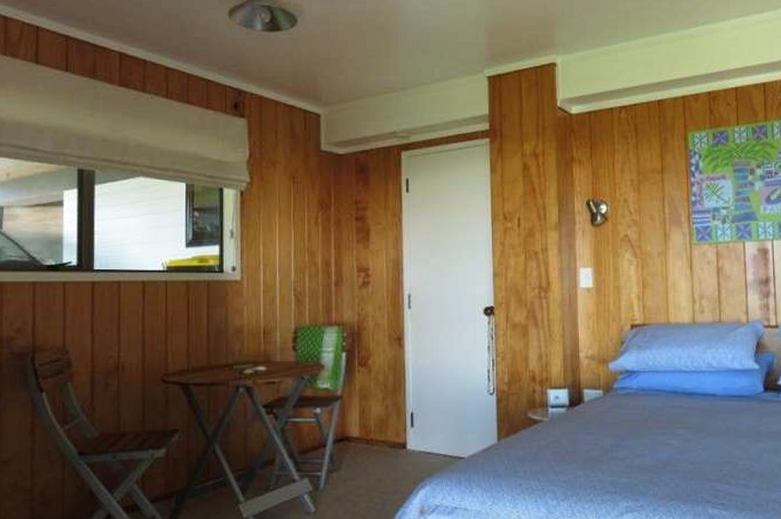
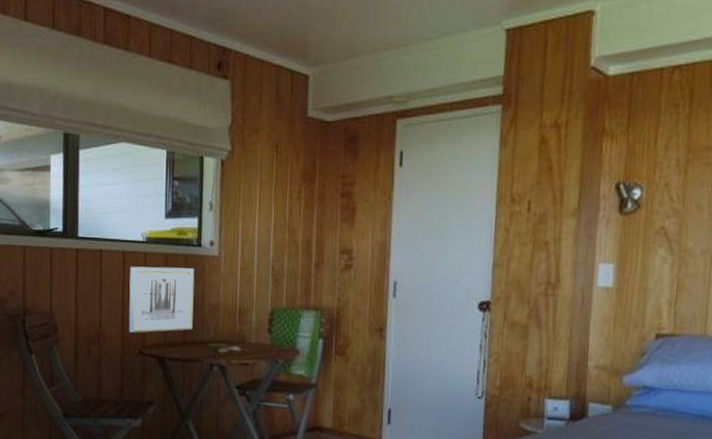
wall art: none [149,294,217,361] -> present [128,266,195,333]

